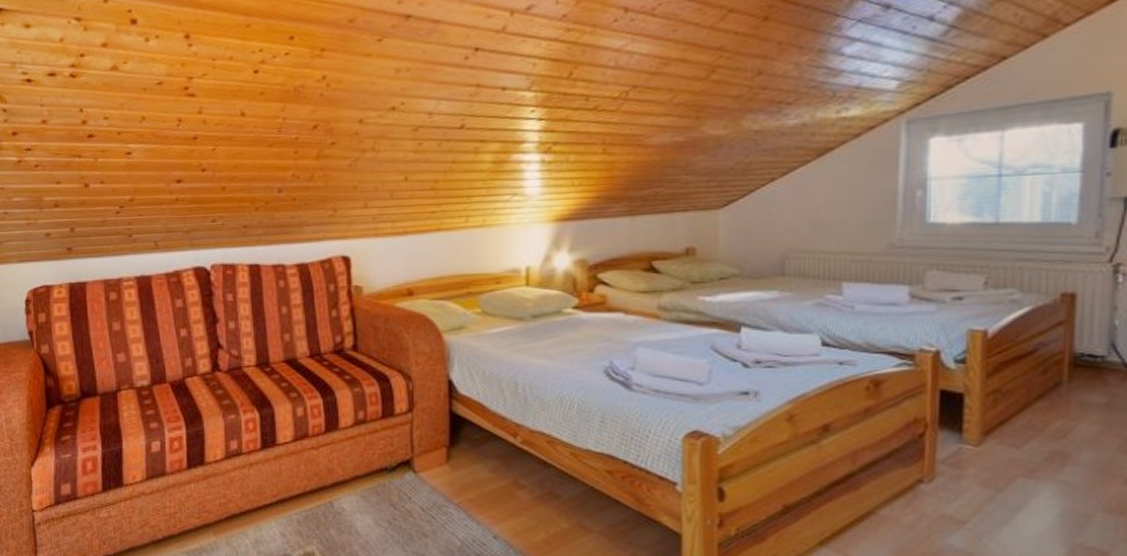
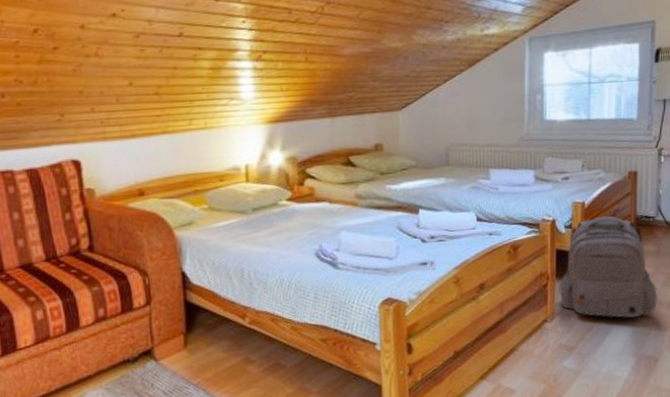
backpack: none [941,350,1108,492] -> present [558,215,657,318]

